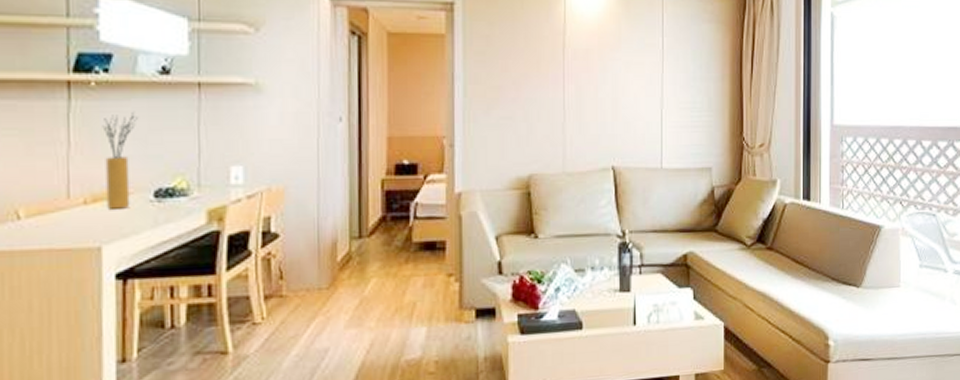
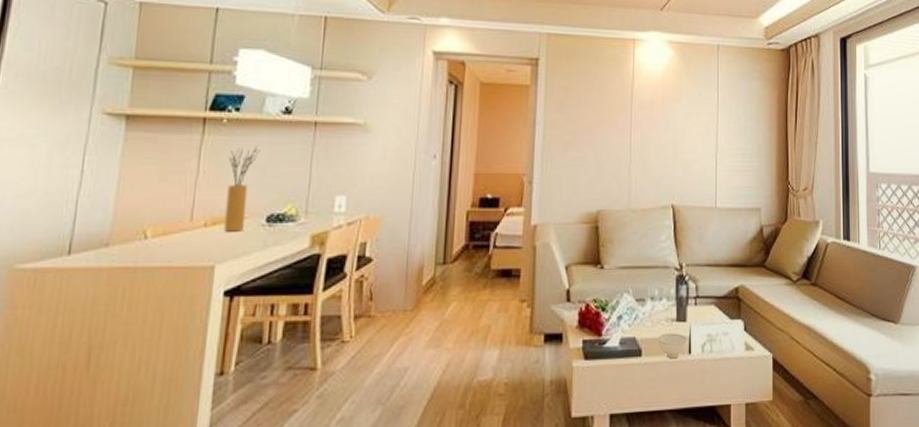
bowl: none [599,304,633,331] -> present [657,333,688,359]

